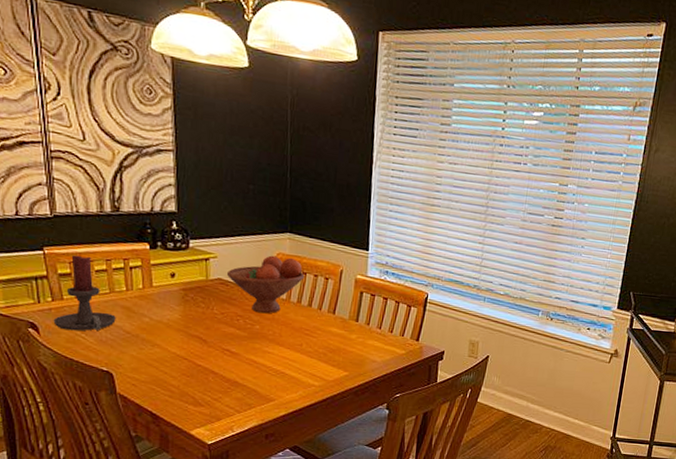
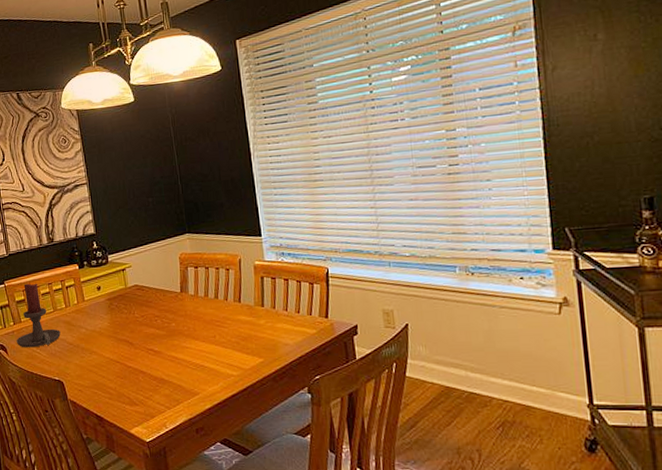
fruit bowl: present [226,255,305,314] -> none [141,255,208,312]

